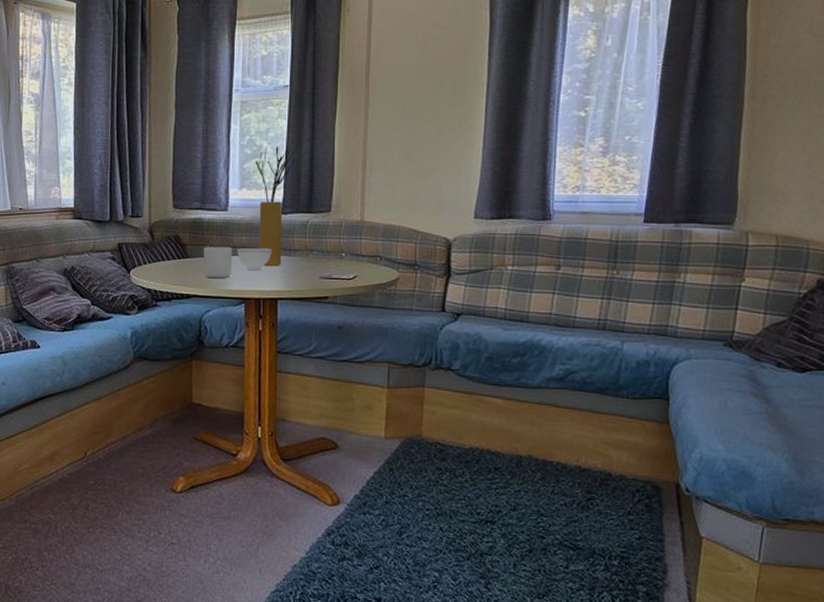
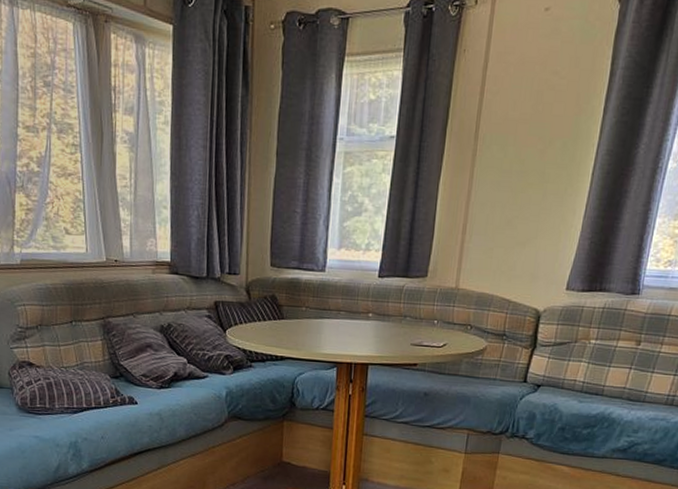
mug: present [203,246,232,278] -> none [298,308,327,341]
bowl: present [236,247,273,271] -> none [331,311,368,335]
vase: present [255,146,297,267] -> none [354,204,399,332]

